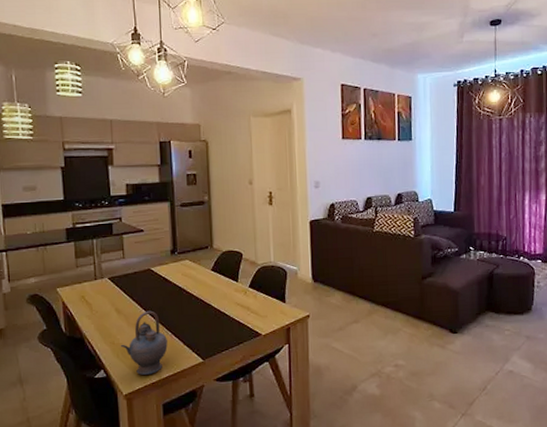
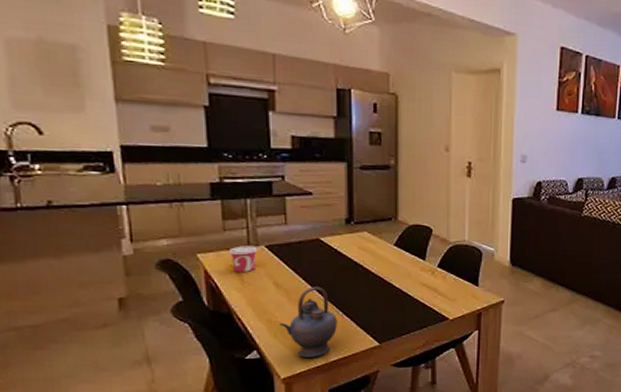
cup: none [80,278,103,302] -> present [228,246,258,272]

